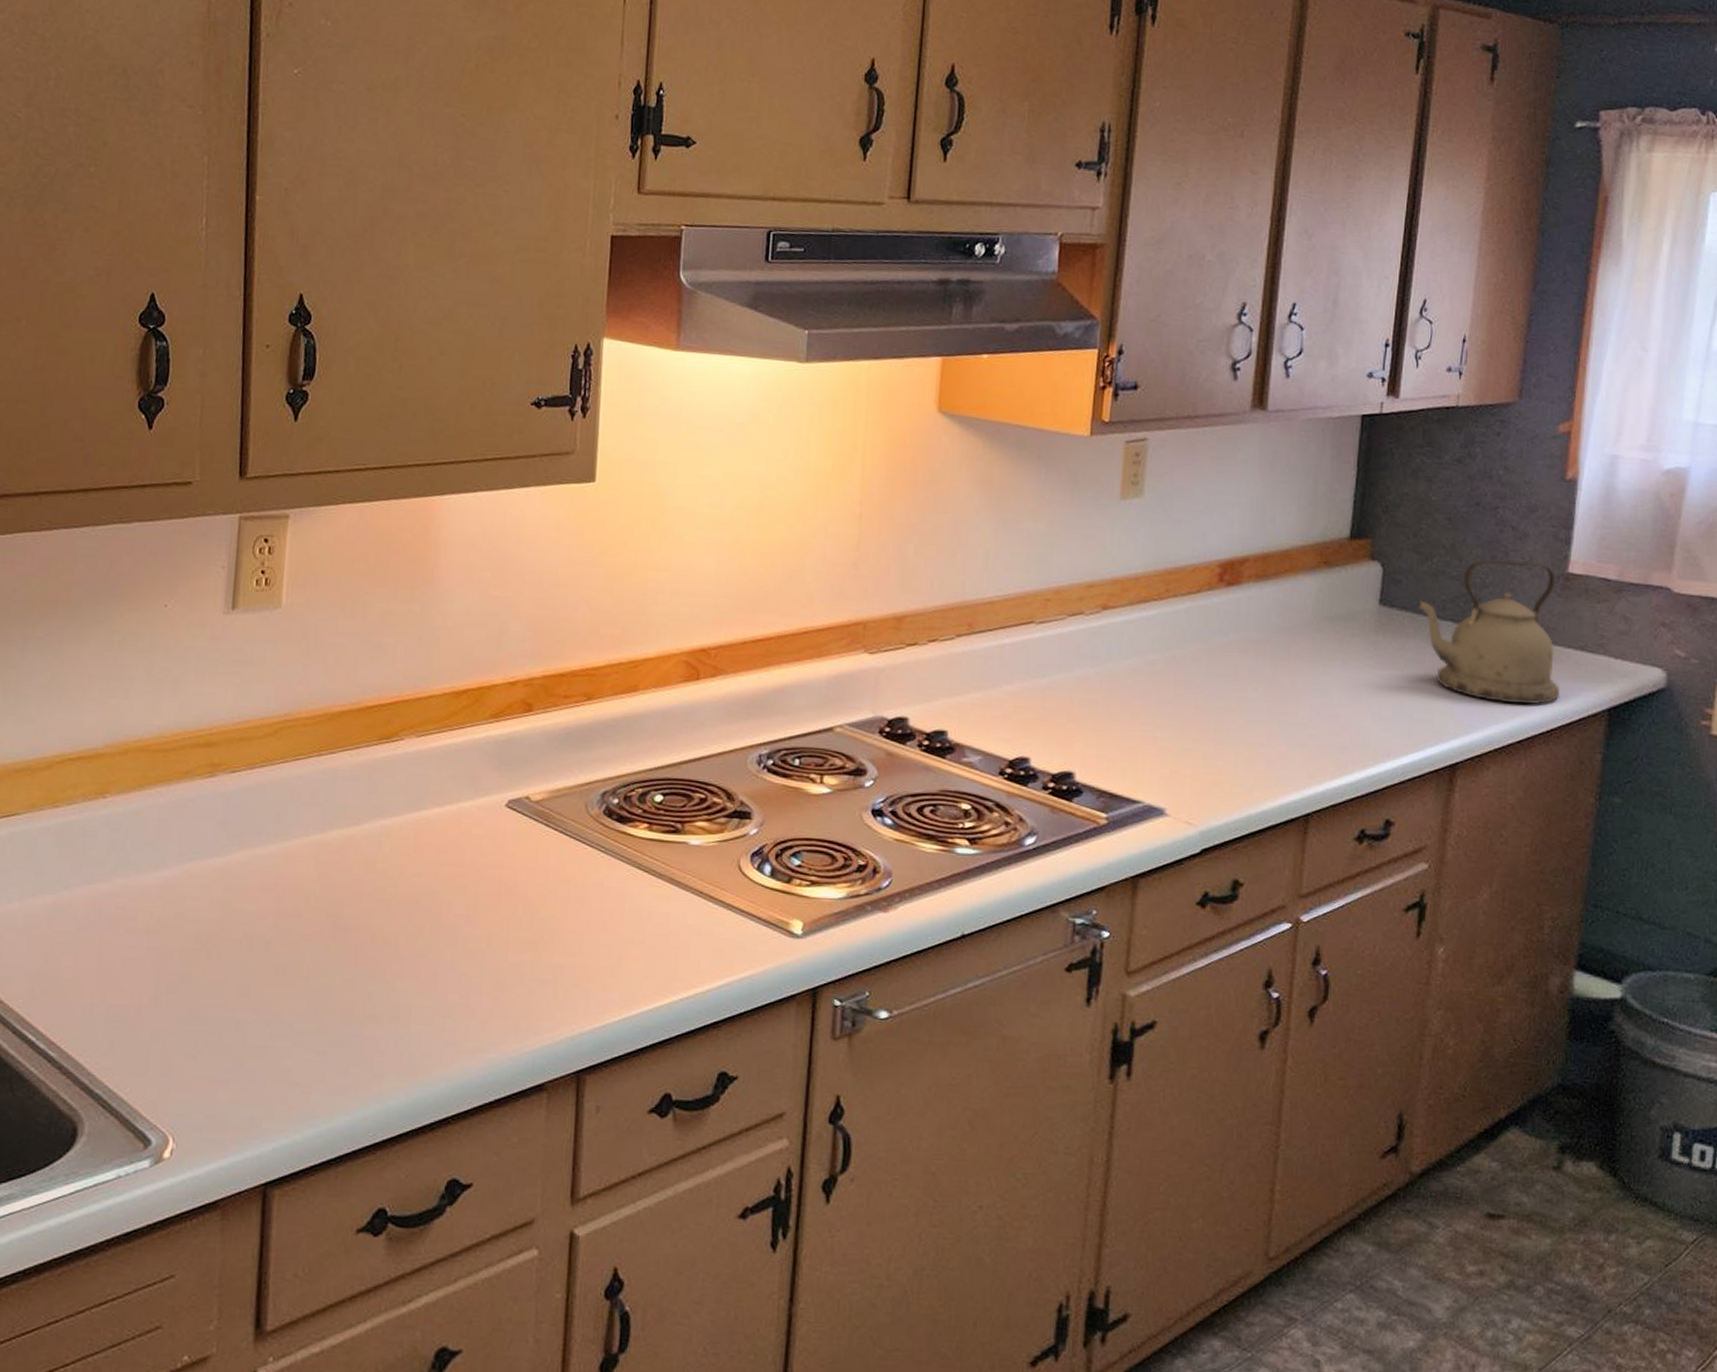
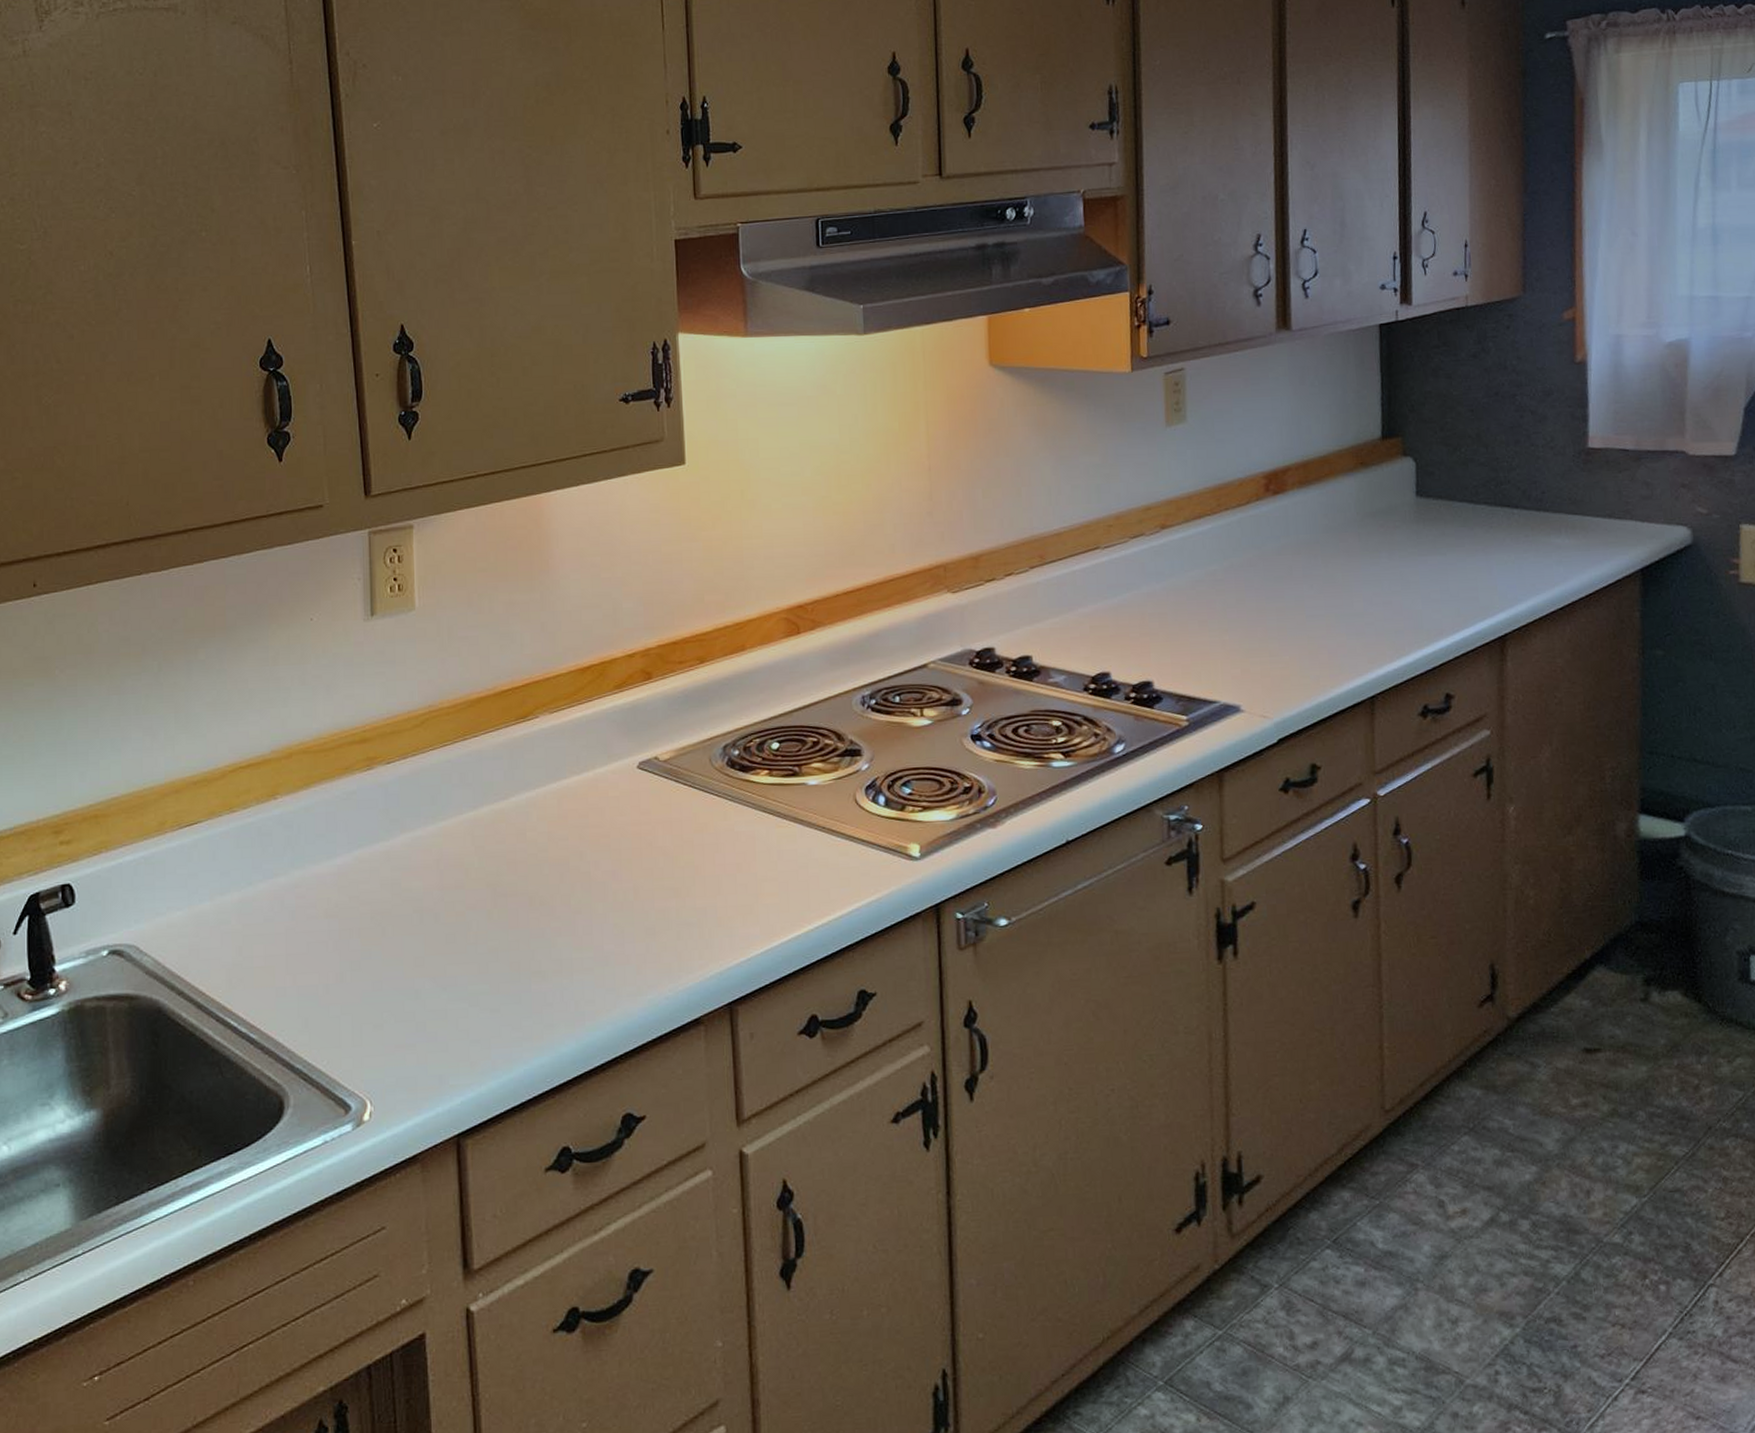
kettle: present [1416,559,1559,705] -> none [1450,440,1594,575]

